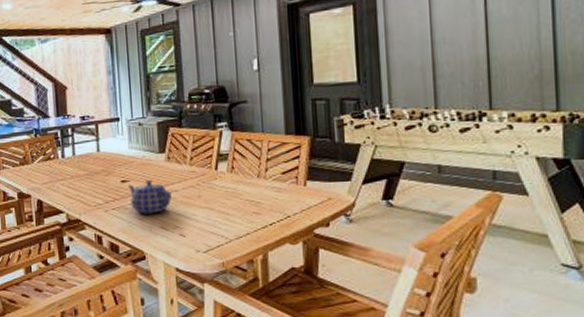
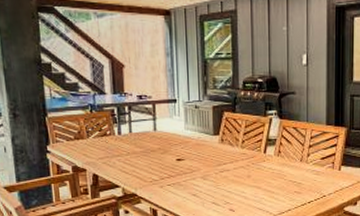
teapot: present [128,179,172,214] -> none [183,159,224,190]

